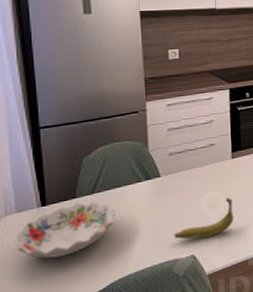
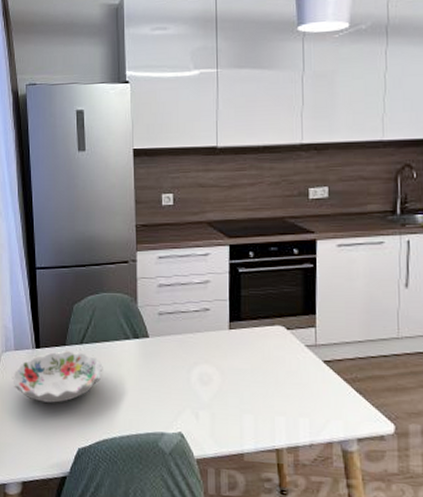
banana: present [174,197,234,240] -> none [161,375,229,416]

